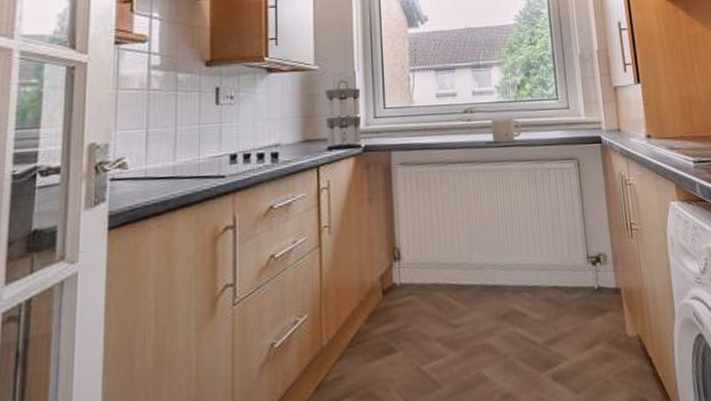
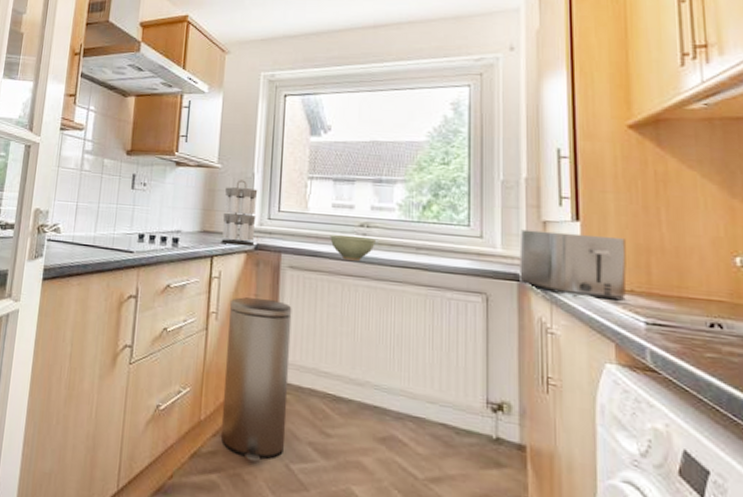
pedal bin: none [342,201,414,376] -> present [220,297,292,462]
bowl: none [437,123,481,148] -> present [330,235,377,261]
mug: present [490,118,522,144] -> none [388,237,424,264]
toaster: none [598,93,679,148] -> present [519,229,627,301]

